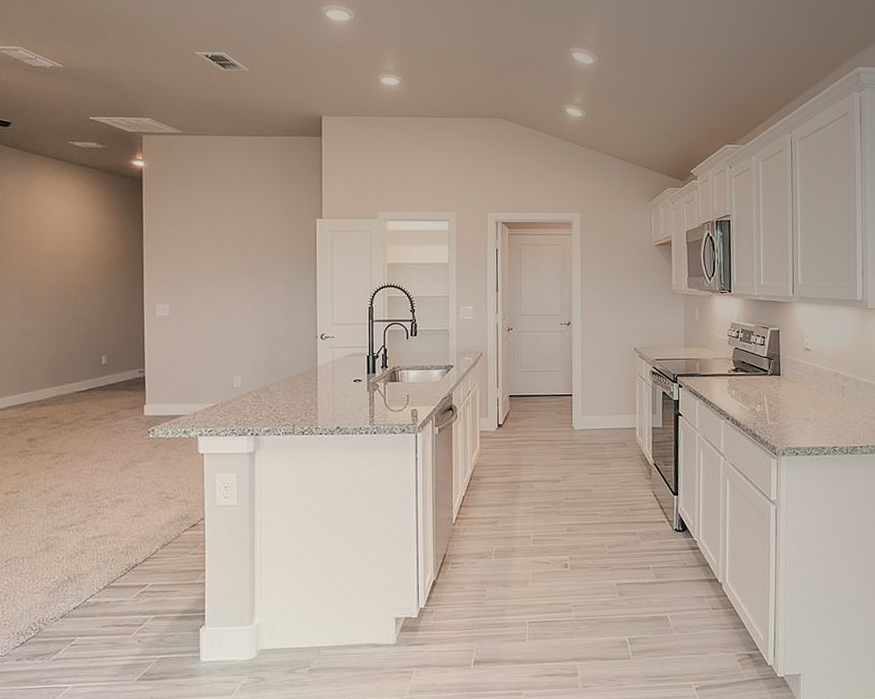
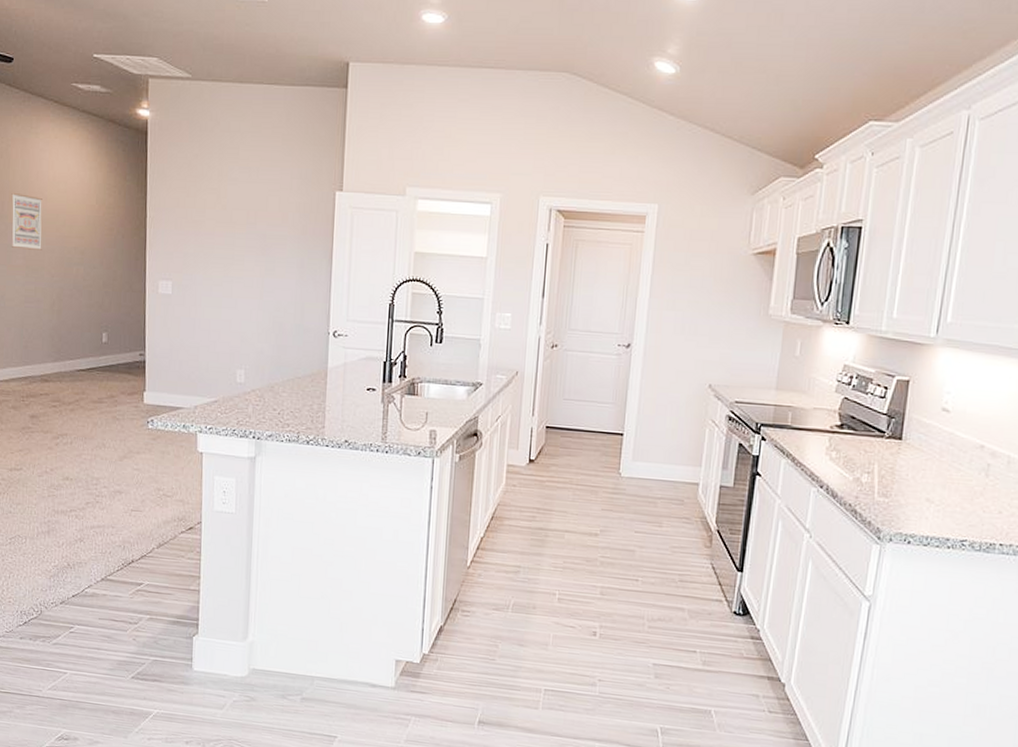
wall art: none [8,238,40,288] -> present [11,193,42,250]

